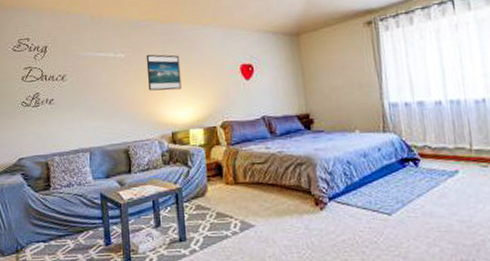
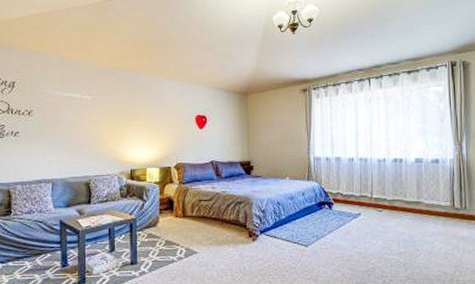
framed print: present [146,54,182,91] -> none [111,98,142,133]

